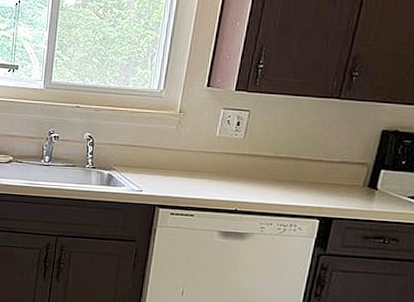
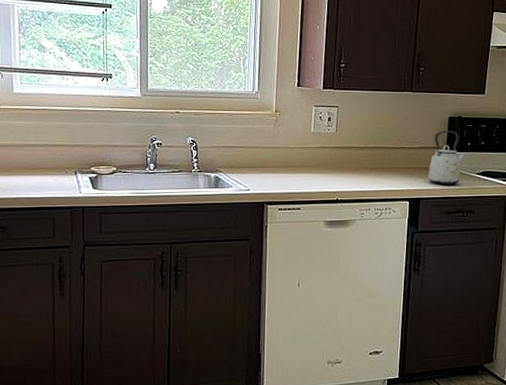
kettle: none [345,144,398,207] -> present [427,130,466,186]

